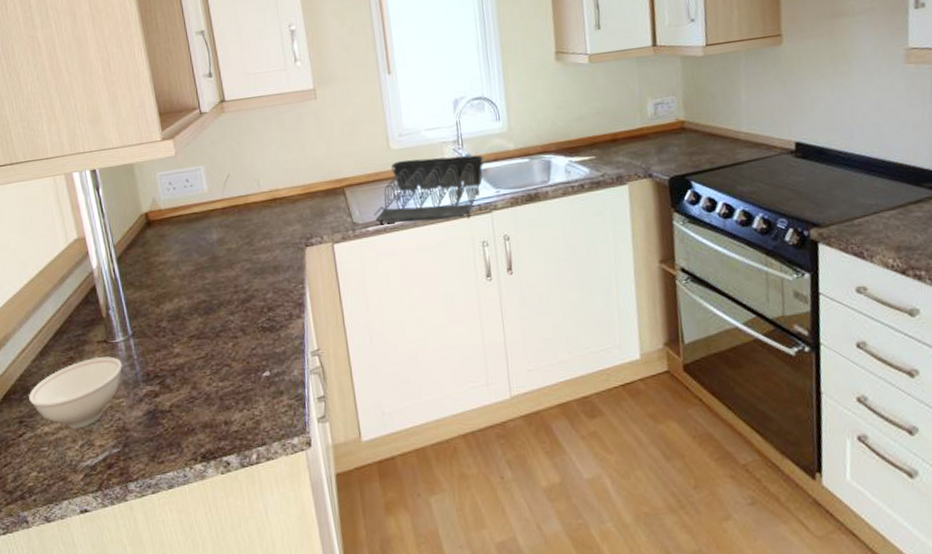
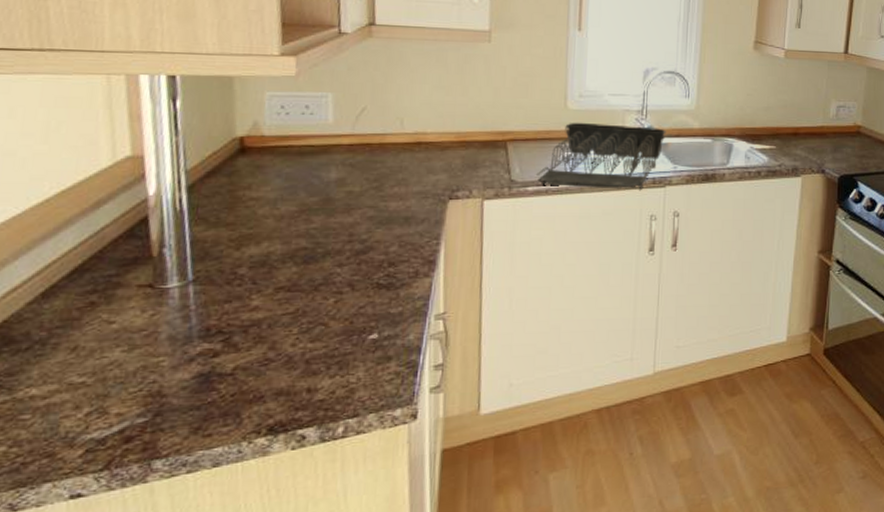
bowl: present [28,356,122,429] -> none [10,304,171,393]

